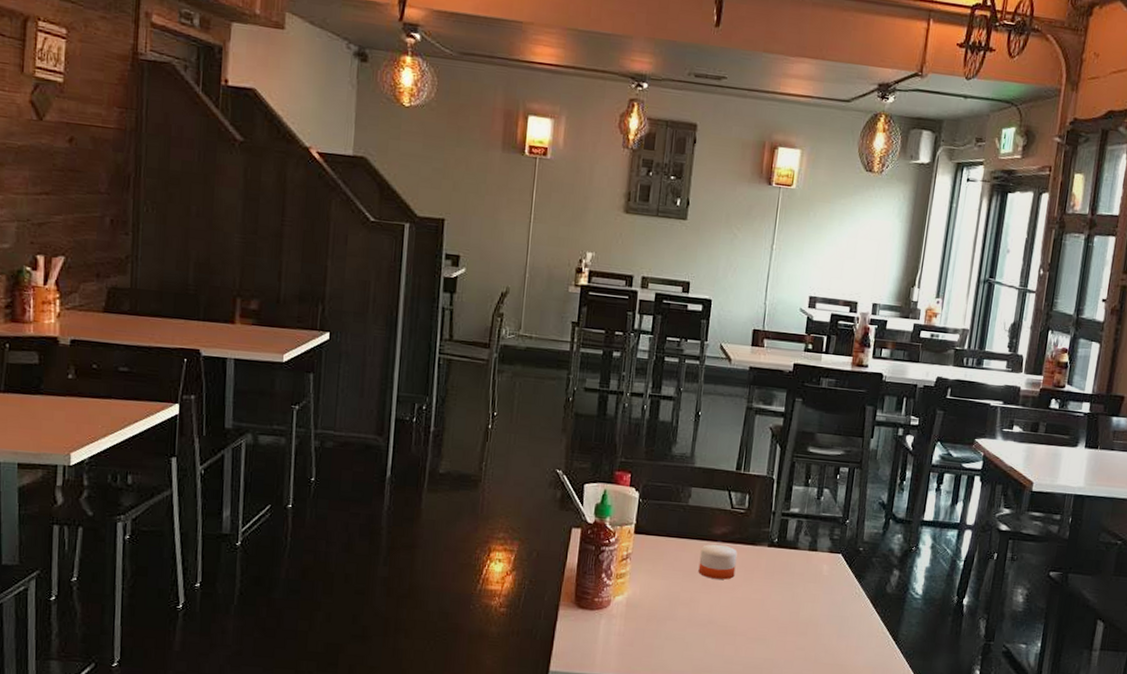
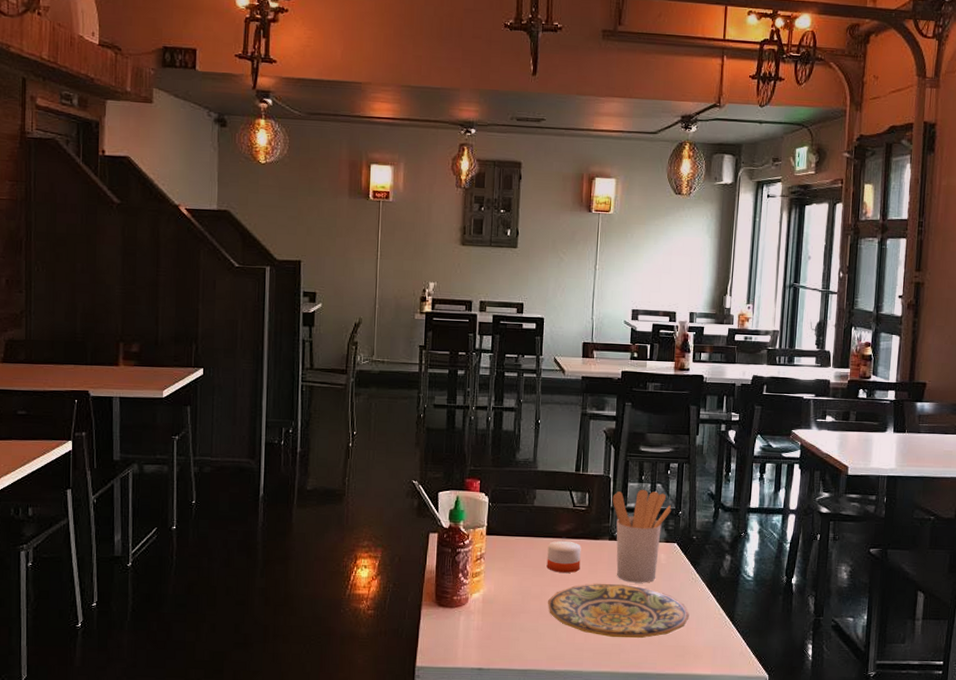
plate: none [697,592,850,654] -> present [548,583,690,638]
utensil holder: none [774,493,839,595] -> present [612,489,672,583]

